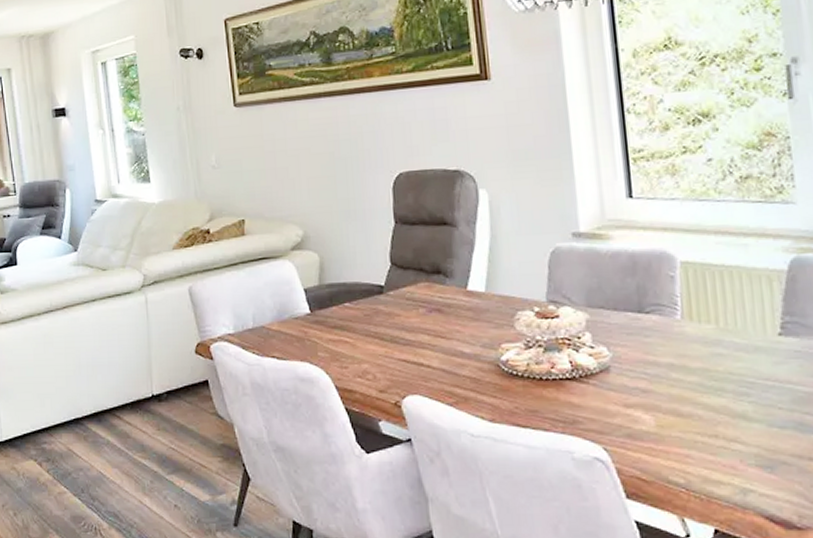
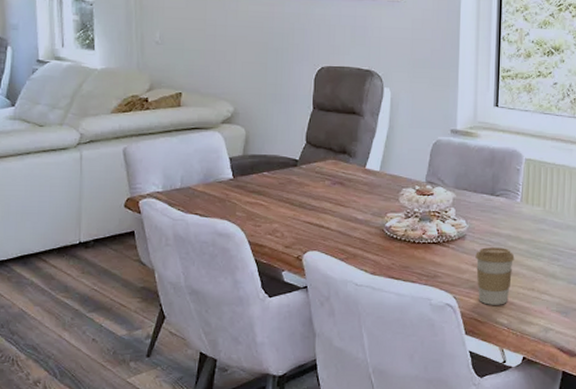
coffee cup: none [626,381,684,458] -> present [475,247,515,305]

